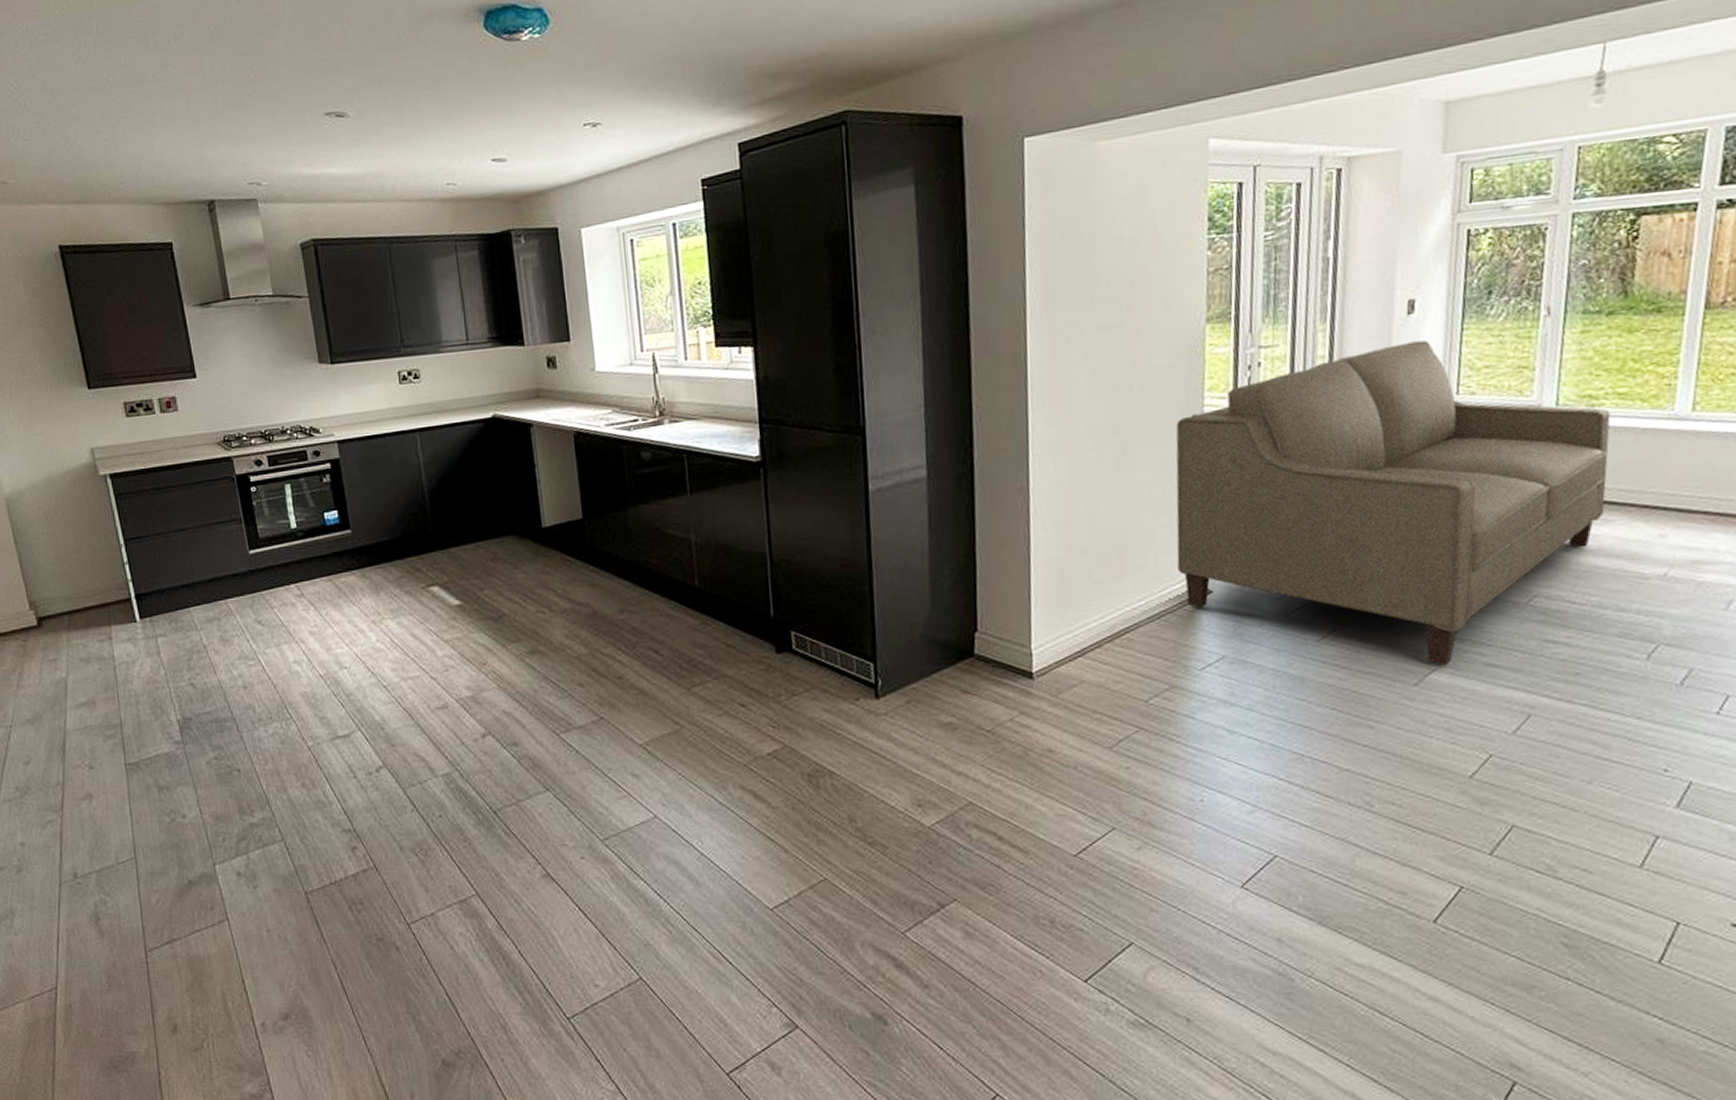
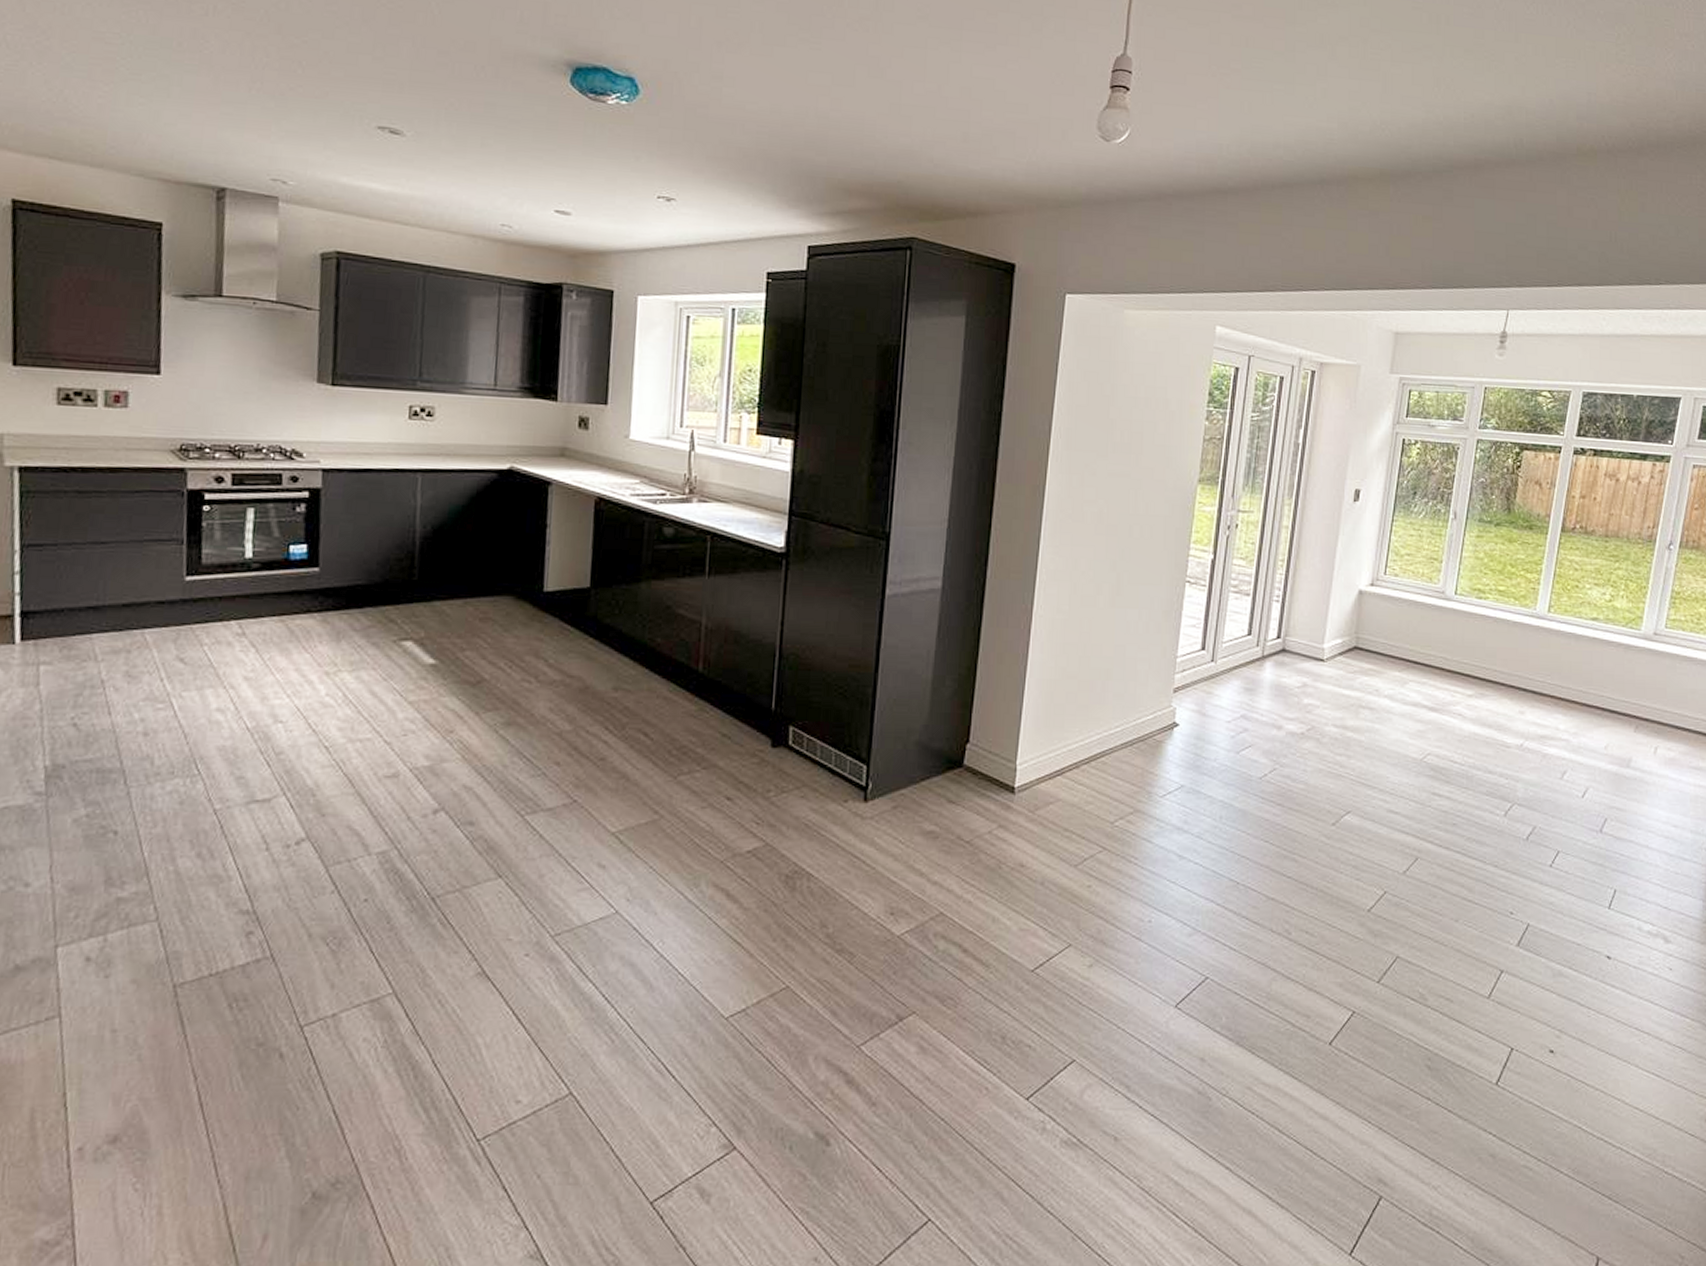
sofa: present [1175,340,1611,666] -> none [1152,524,1492,809]

